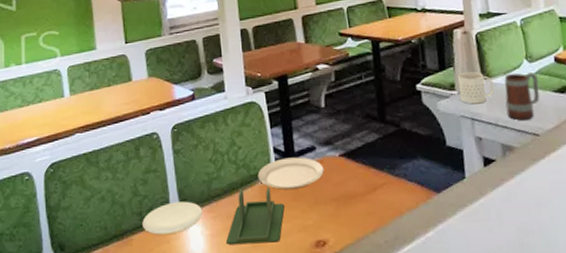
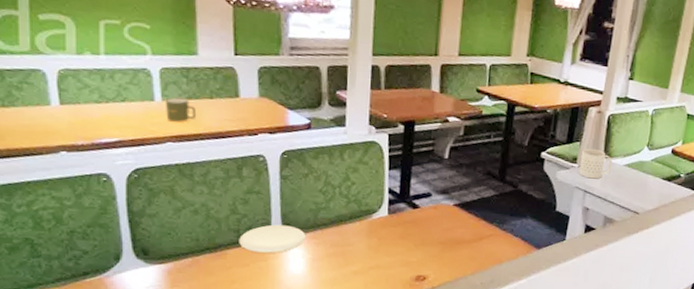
mug: none [72,90,99,115] -> present [165,97,197,124]
napkin holder: present [226,187,285,245] -> none [327,221,391,272]
plate: present [257,157,324,190] -> none [368,199,436,229]
beer mug: present [504,72,540,121] -> none [616,156,653,199]

